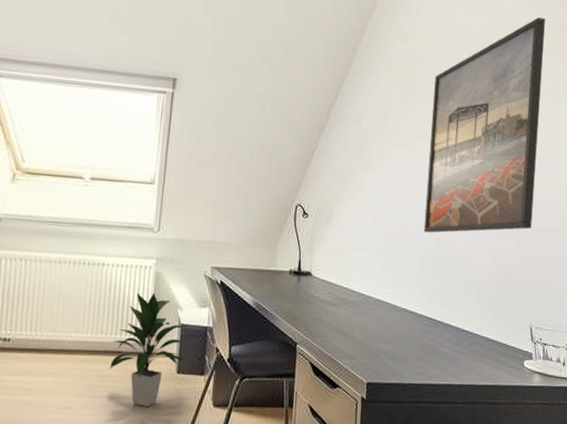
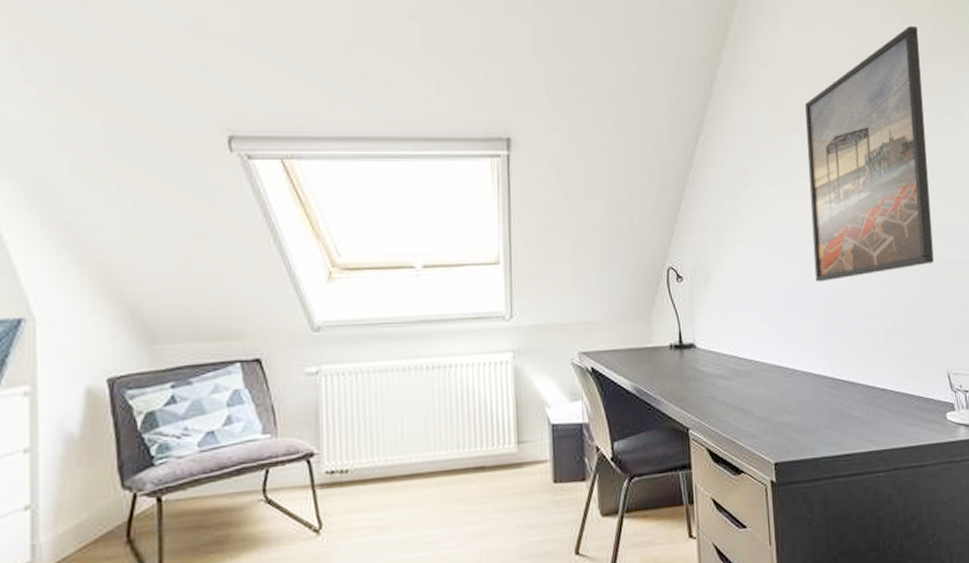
indoor plant: present [110,292,189,407] -> none [472,391,566,528]

